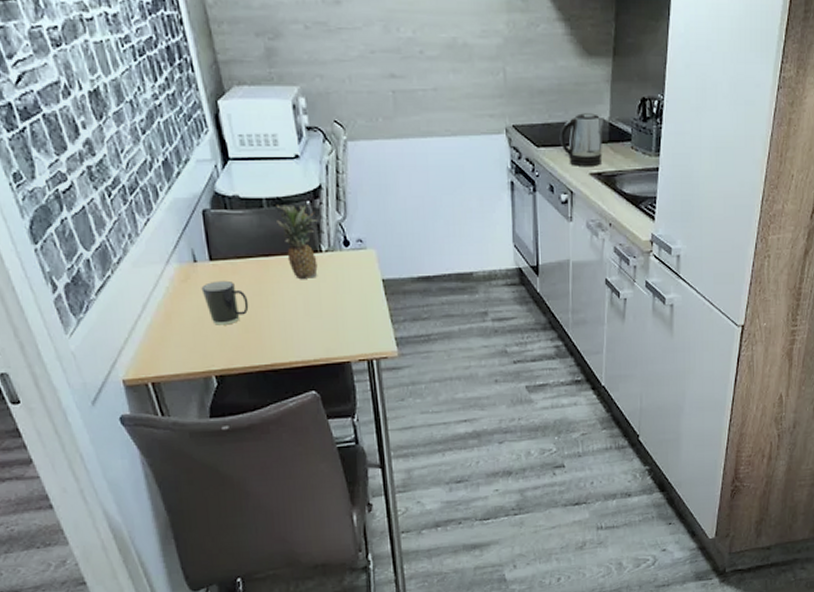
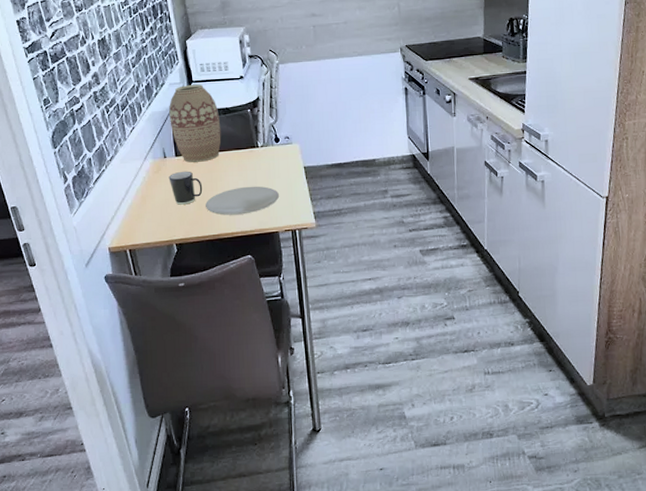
vase: none [197,162,272,269] -> present [169,84,221,163]
plate: none [253,302,352,340] -> present [206,186,280,215]
fruit: present [275,204,318,279] -> none [225,113,256,168]
kettle: present [559,113,605,166] -> none [443,32,480,74]

